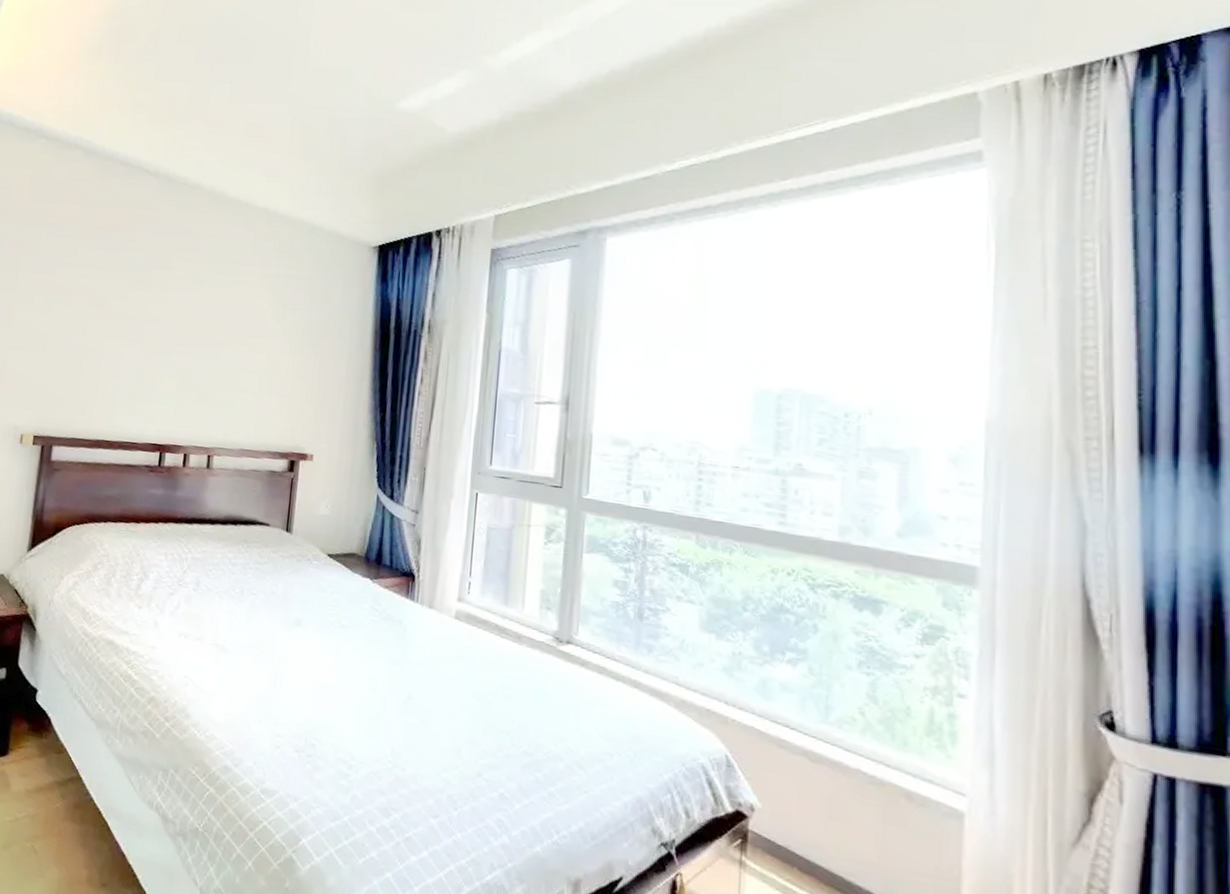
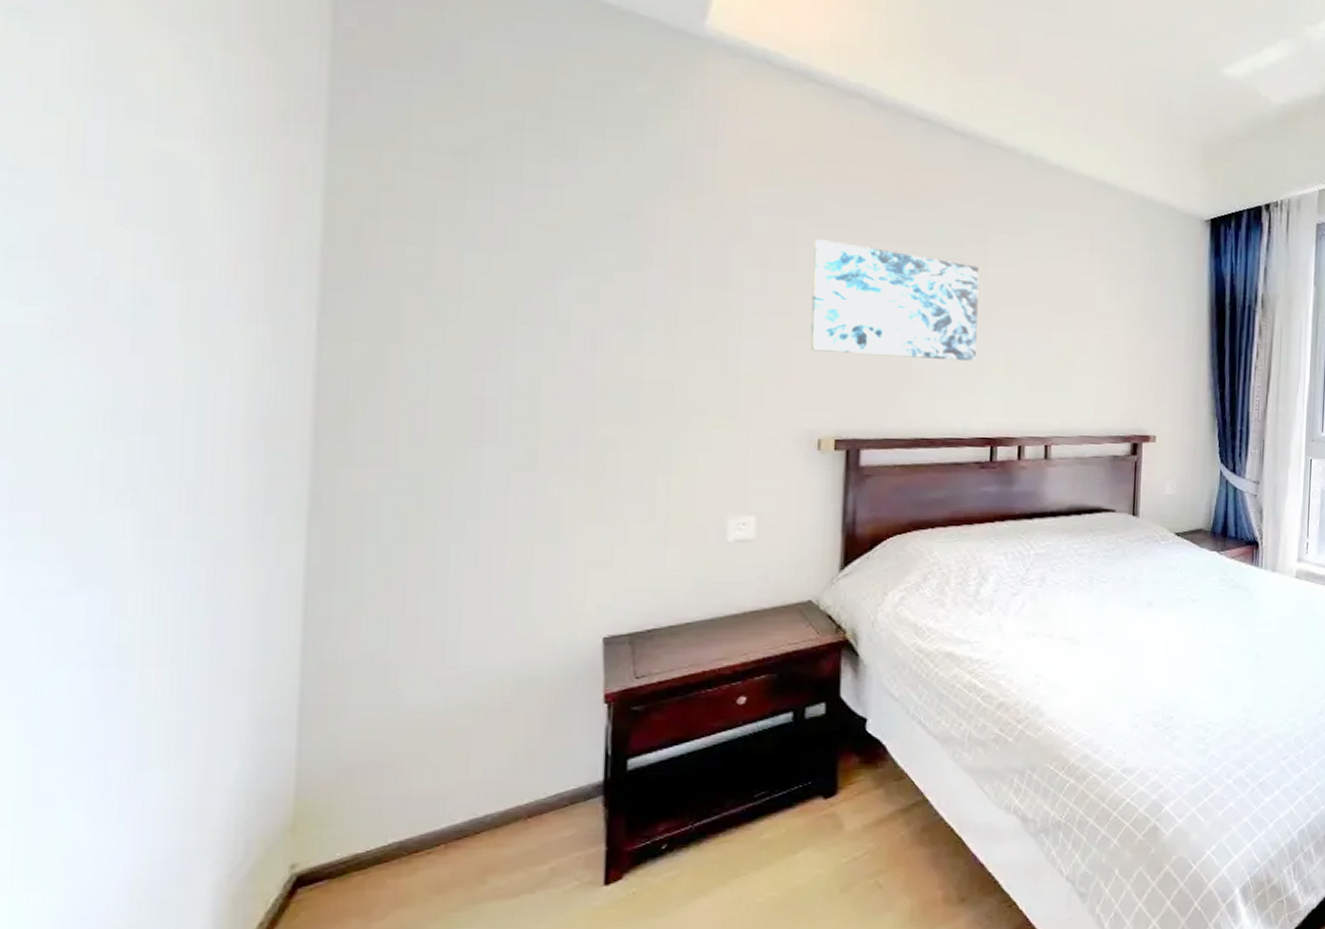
wall art: none [22,265,162,373] -> present [810,239,980,361]

